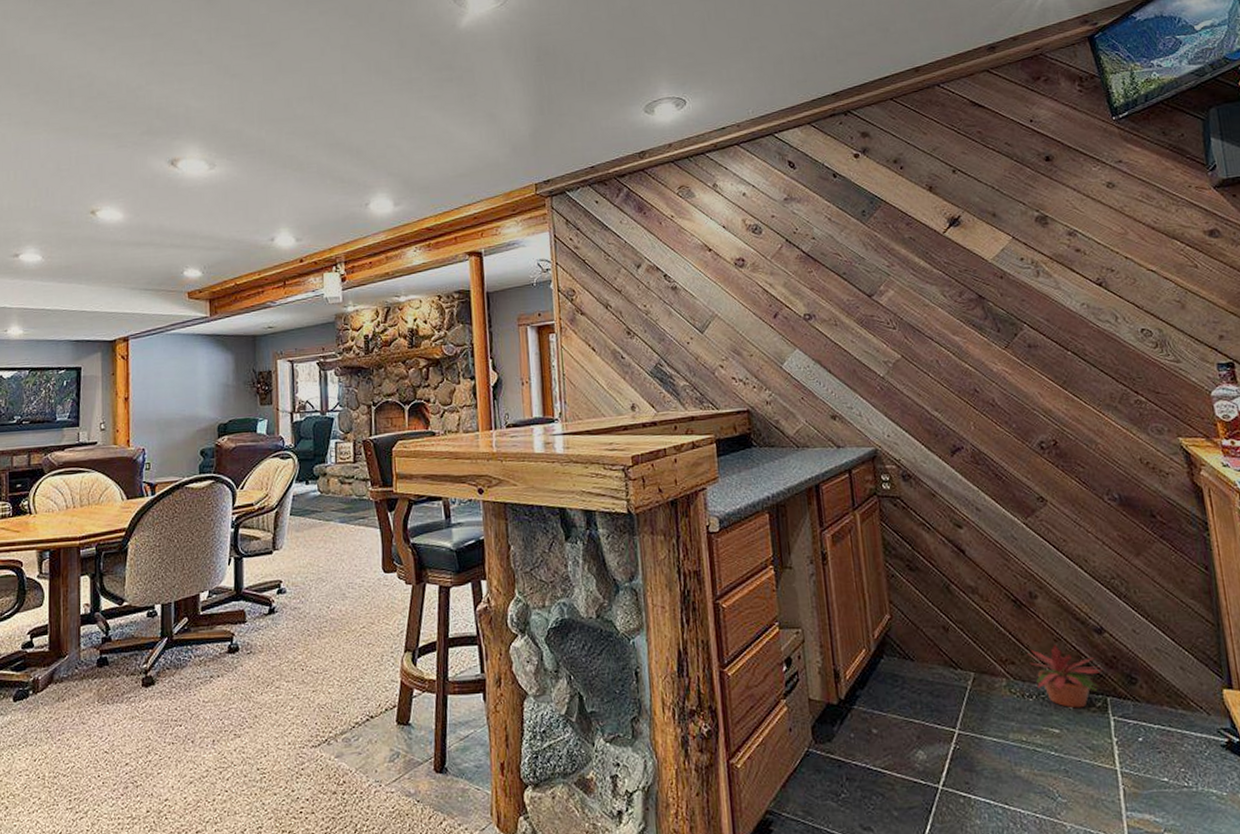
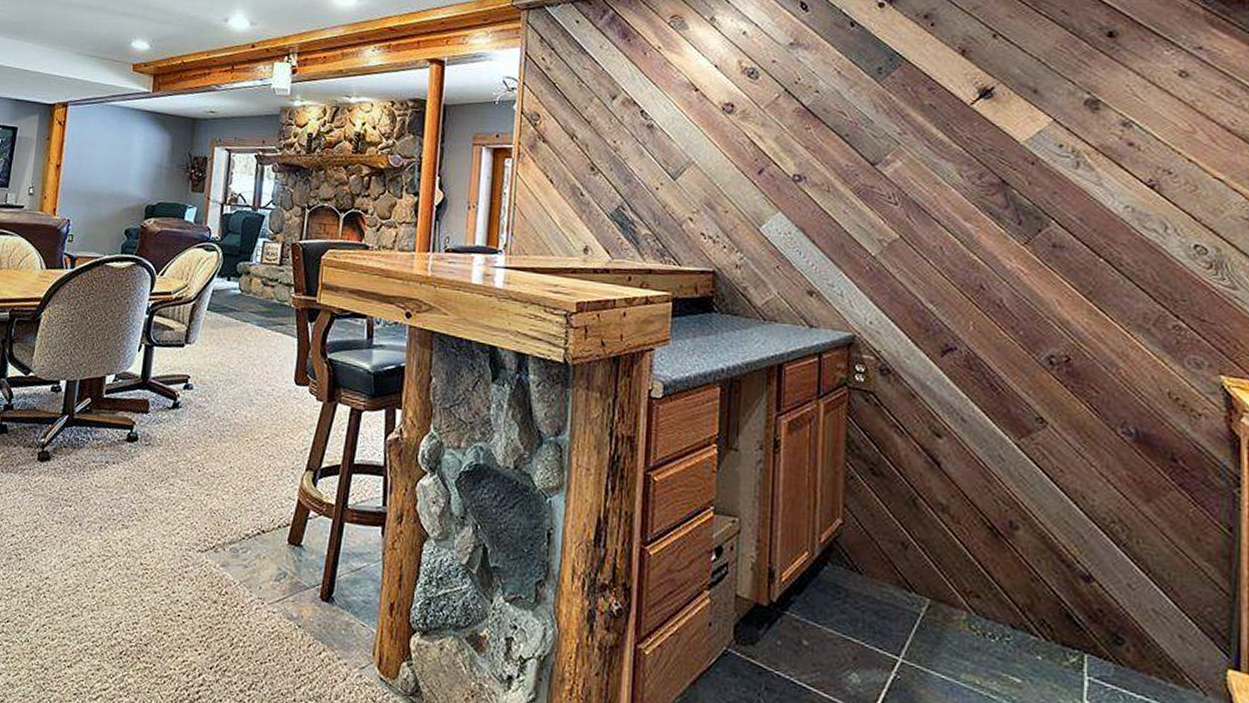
potted plant: present [1027,645,1102,709] -> none [996,585,1084,661]

